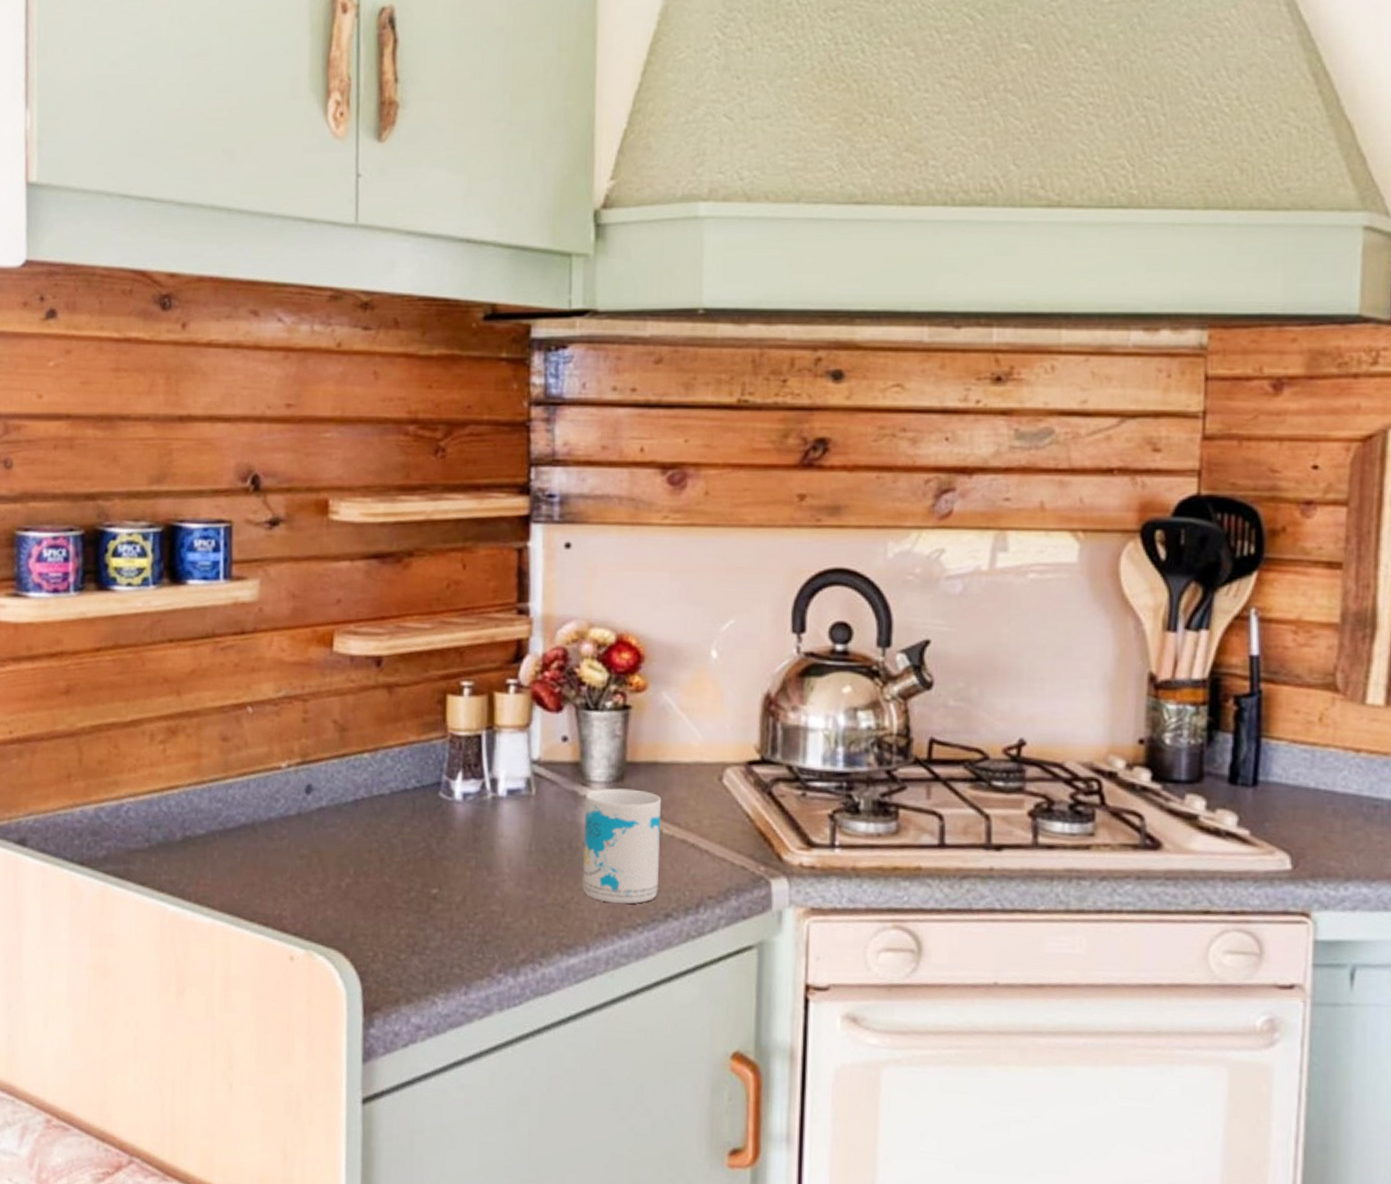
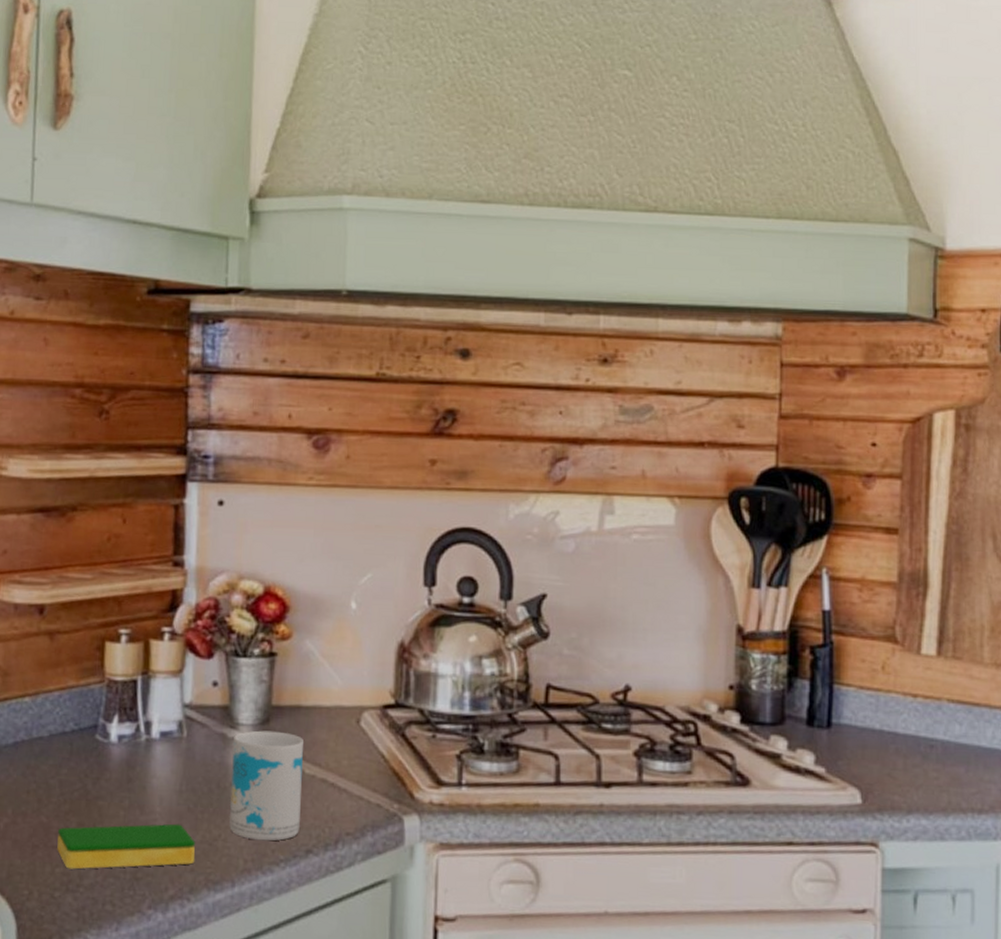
dish sponge: none [402,885,546,931] -> present [57,824,195,869]

